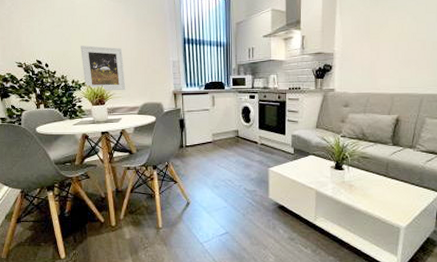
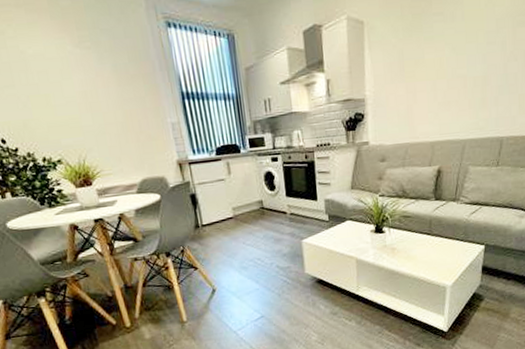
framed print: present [81,45,126,90] -> none [45,110,117,167]

